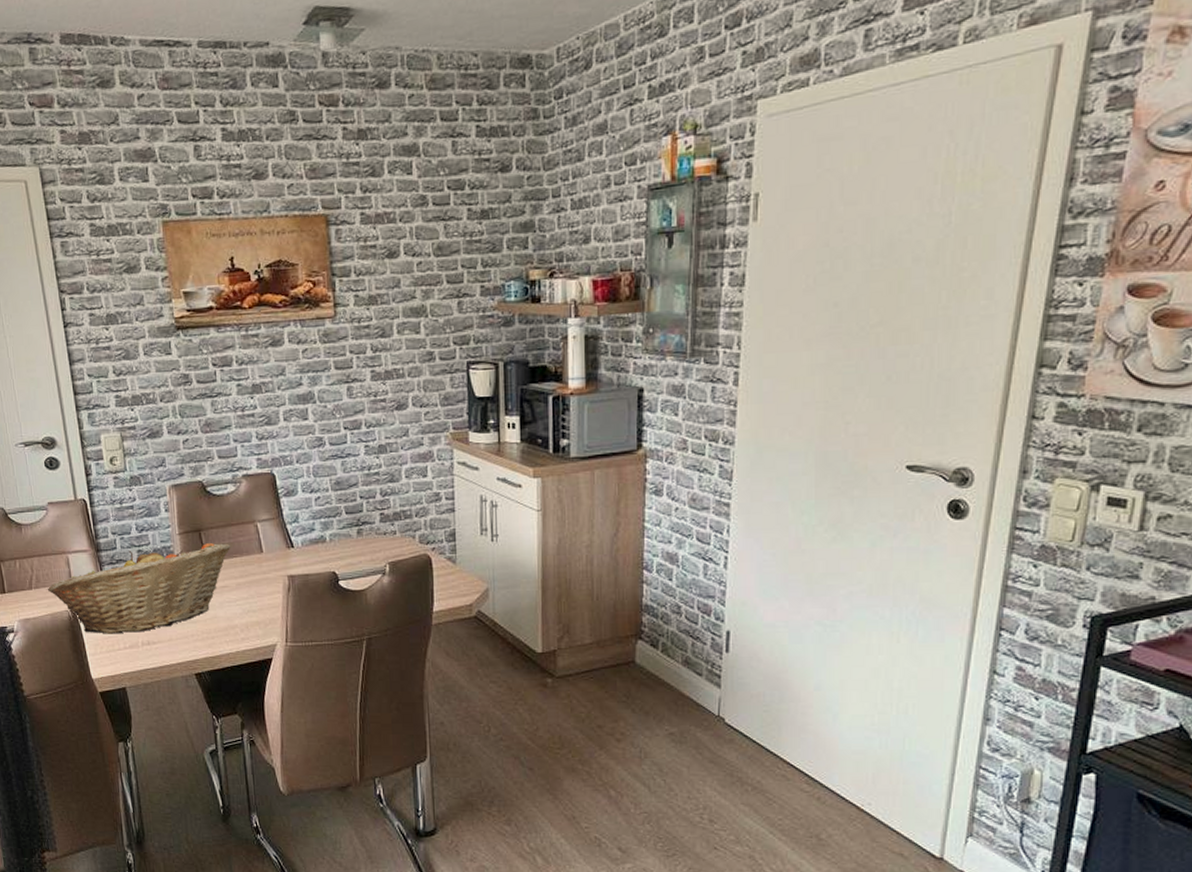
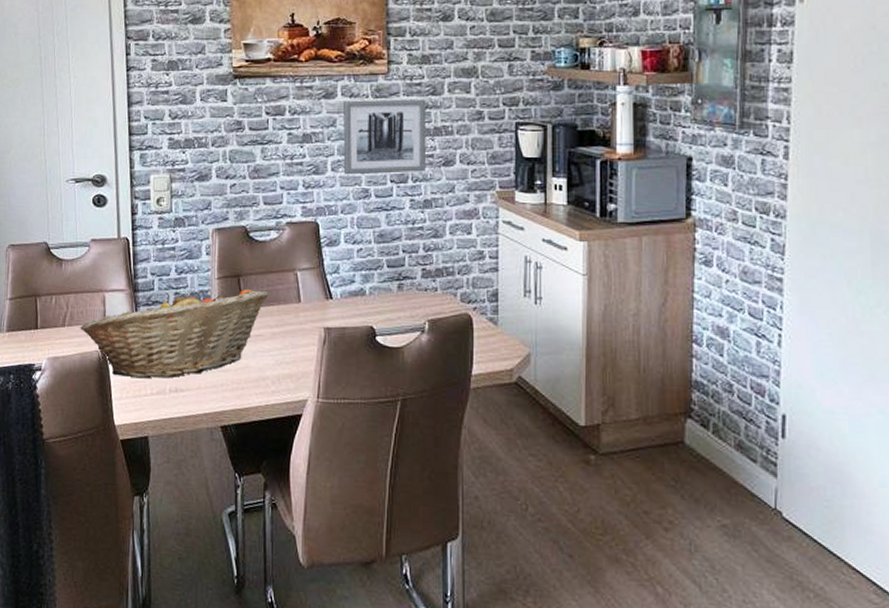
wall art: none [292,342,379,424] -> present [343,99,426,175]

